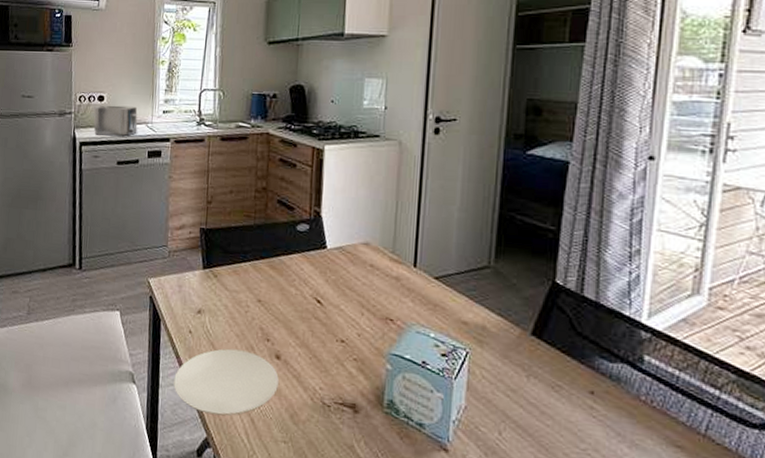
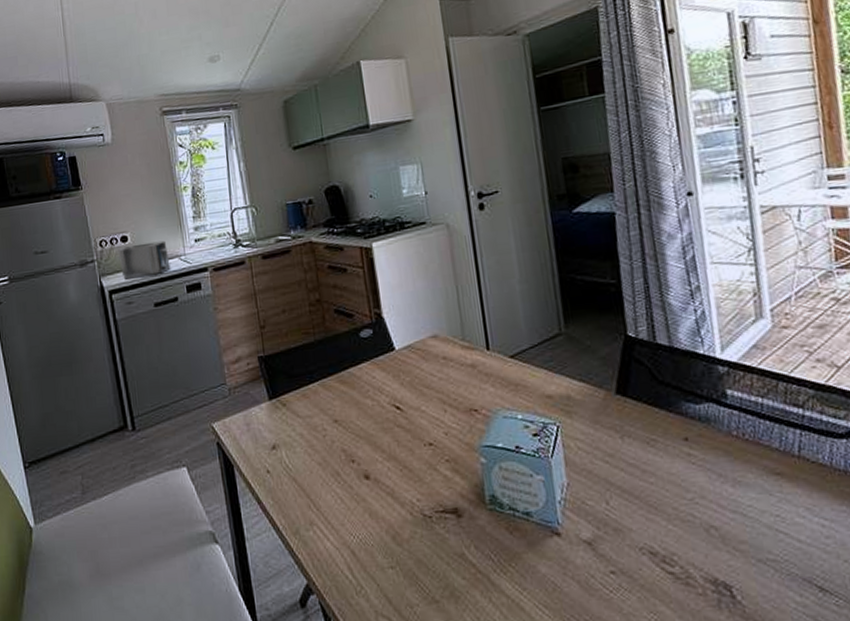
plate: present [174,348,279,416] -> none [260,478,373,558]

